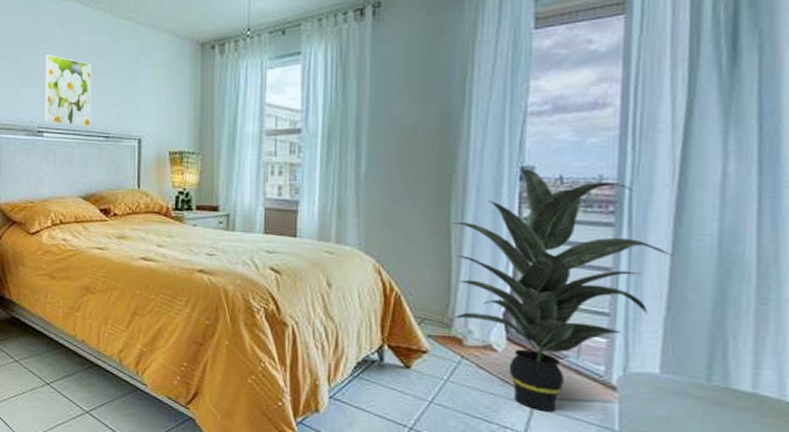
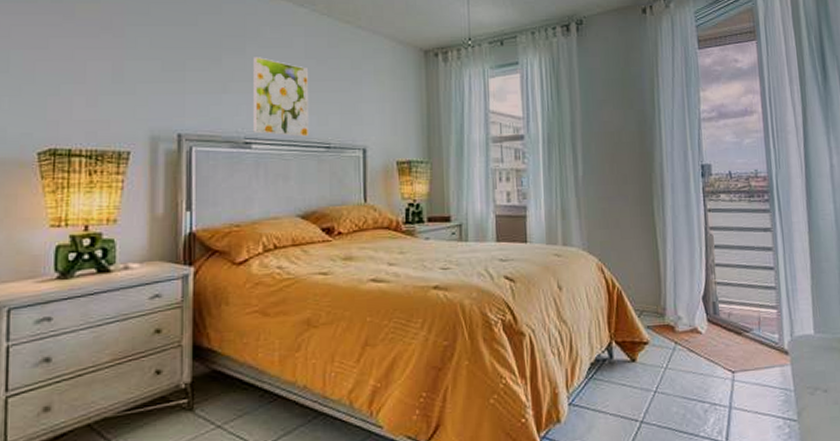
indoor plant: present [450,168,674,412] -> none [655,166,810,383]

